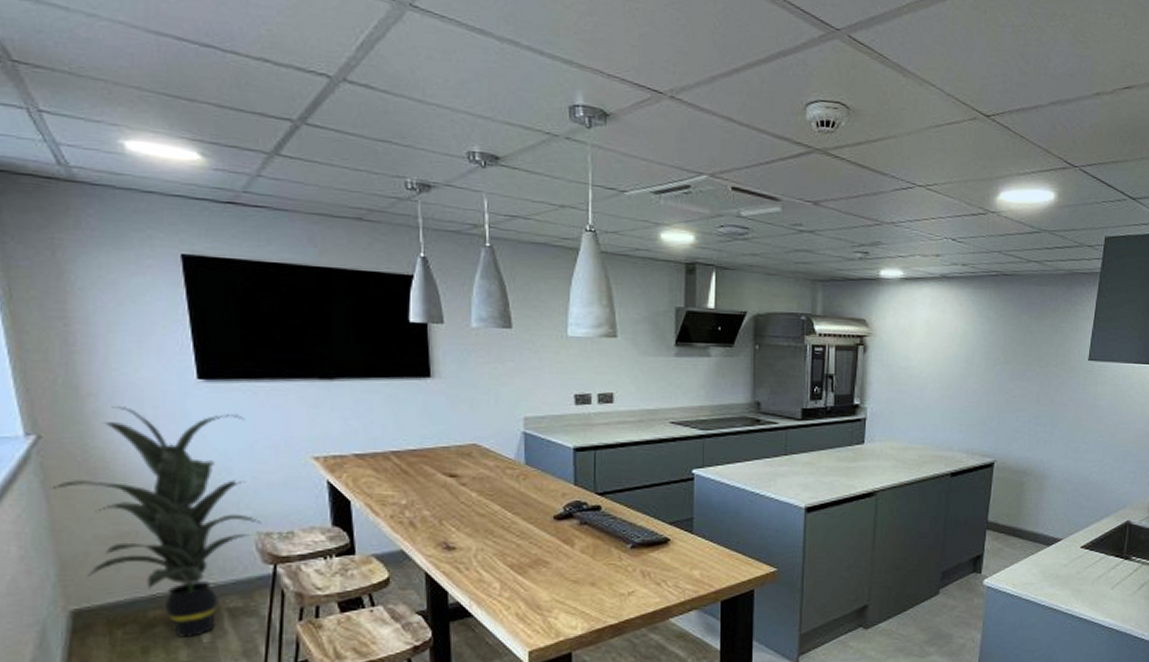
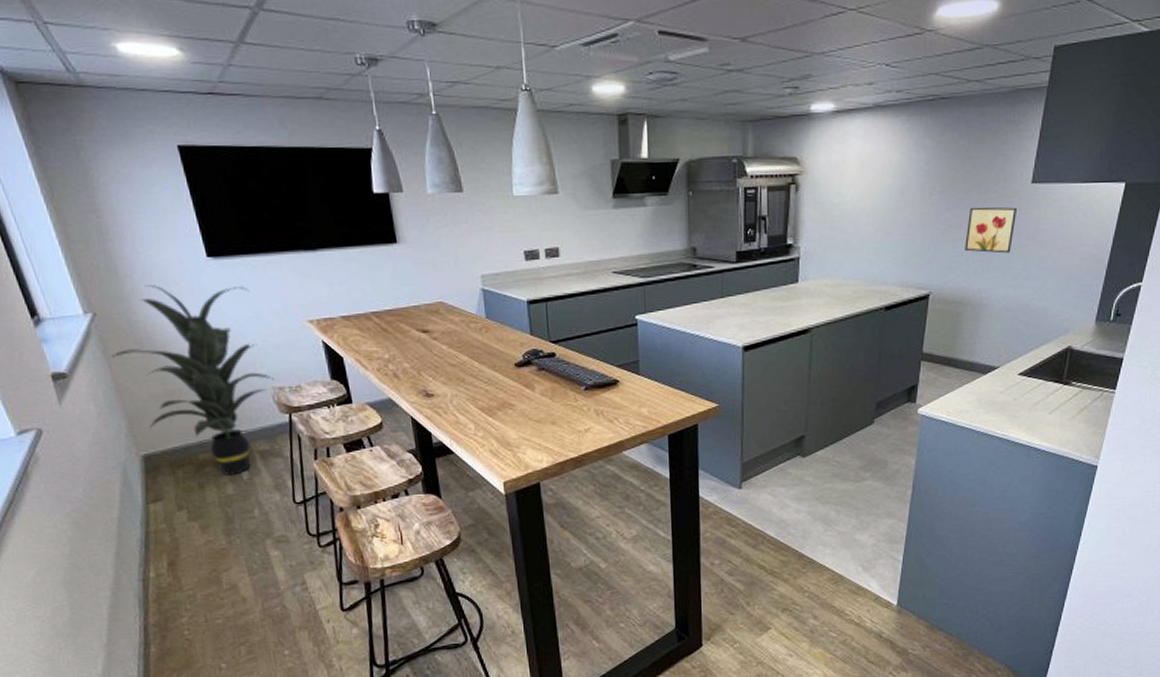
wall art: none [1027,379,1075,426] -> present [965,207,1017,254]

